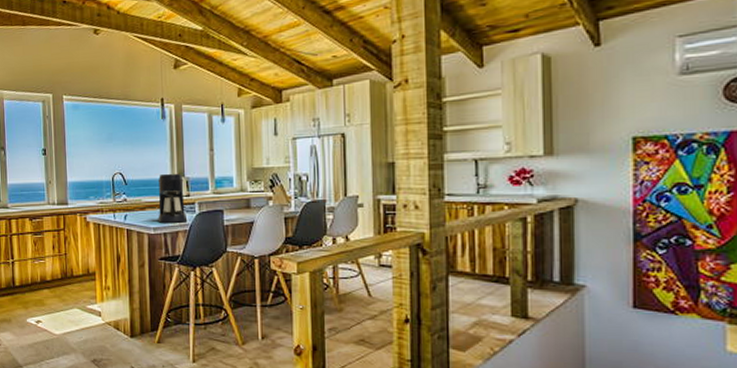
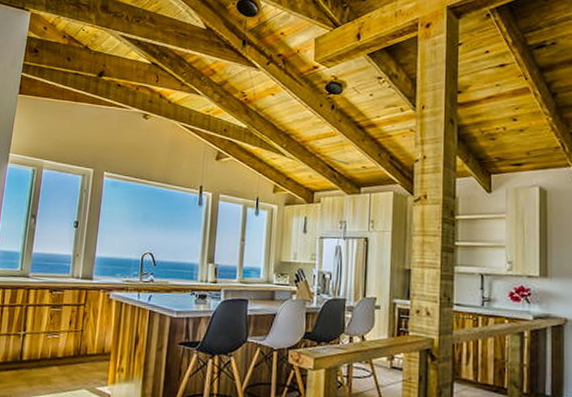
coffee maker: present [157,173,188,223] -> none [182,258,213,309]

